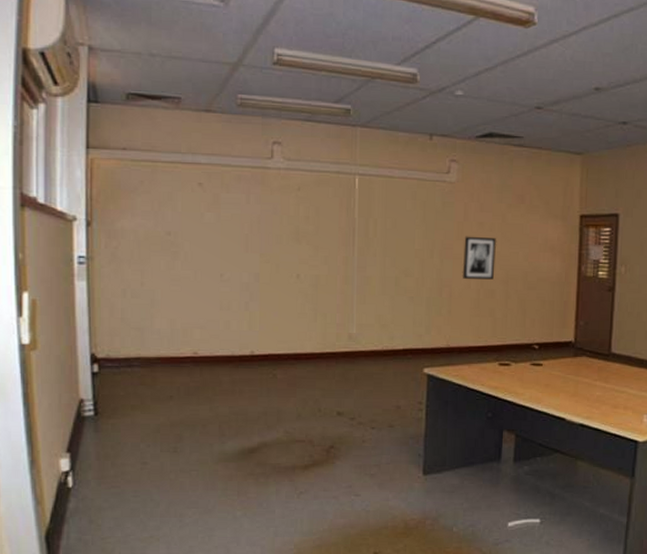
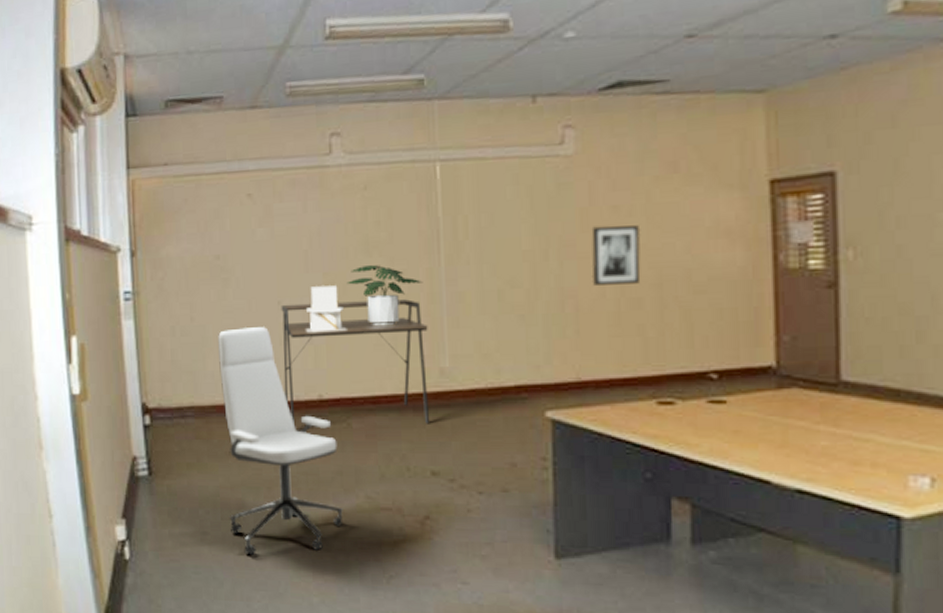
office chair: none [165,293,266,480] -> present [218,326,344,555]
desk: none [222,277,342,376] -> present [281,299,430,426]
letter holder: none [243,264,277,302] -> present [306,285,347,333]
potted plant: none [279,251,340,300] -> present [347,265,423,327]

